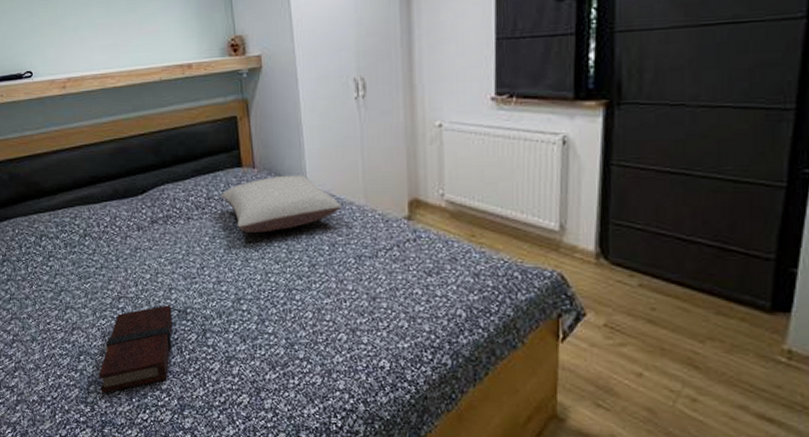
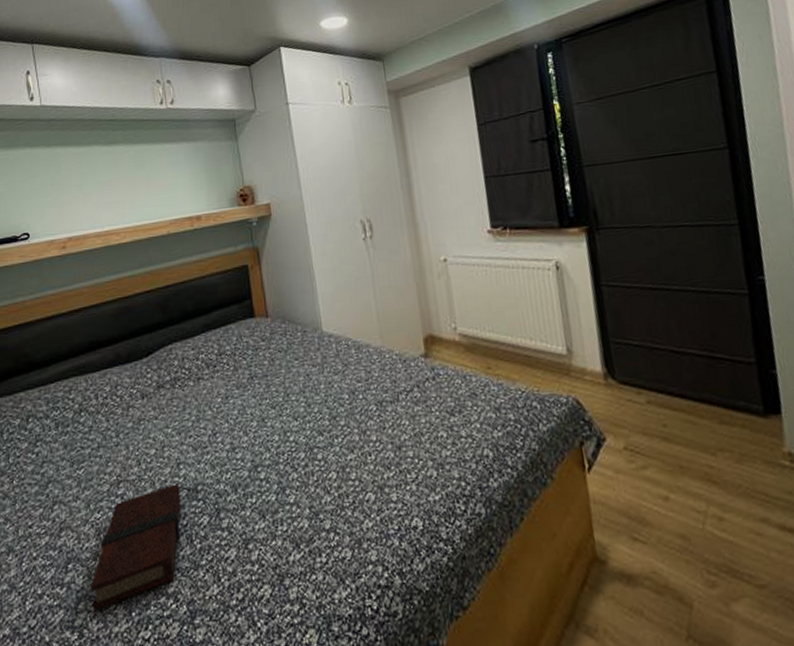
pillow: present [220,175,342,233] -> none [233,320,359,388]

